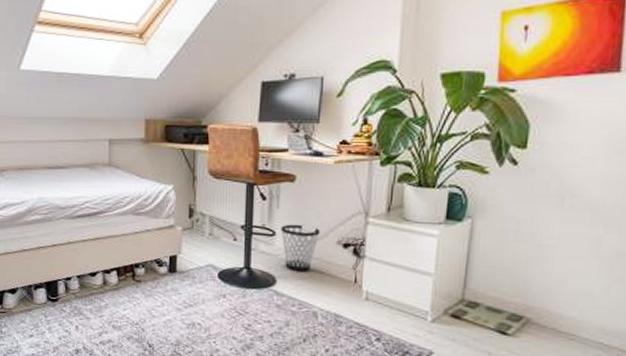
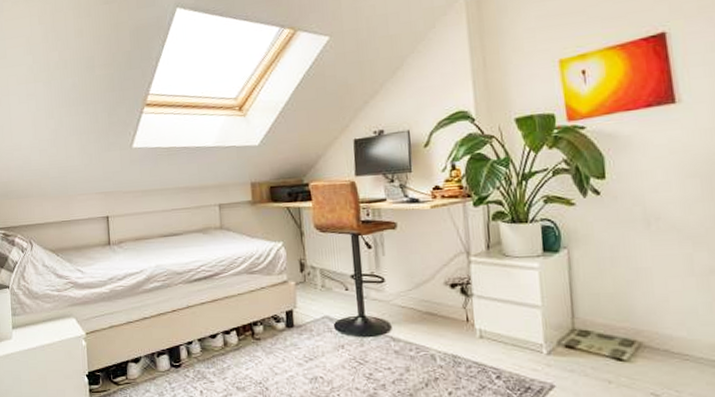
wastebasket: present [281,224,320,271] -> none [389,269,427,315]

